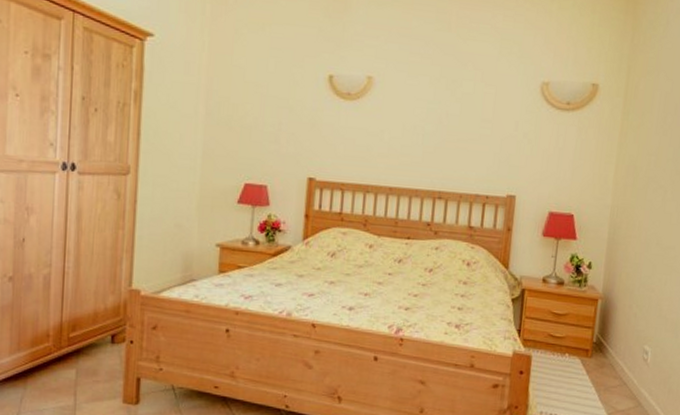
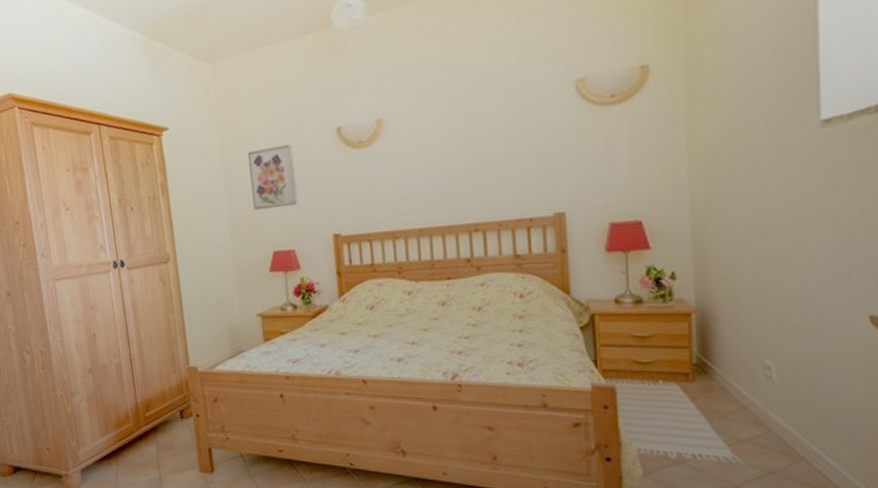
wall art: none [232,78,282,143] -> present [247,143,299,210]

